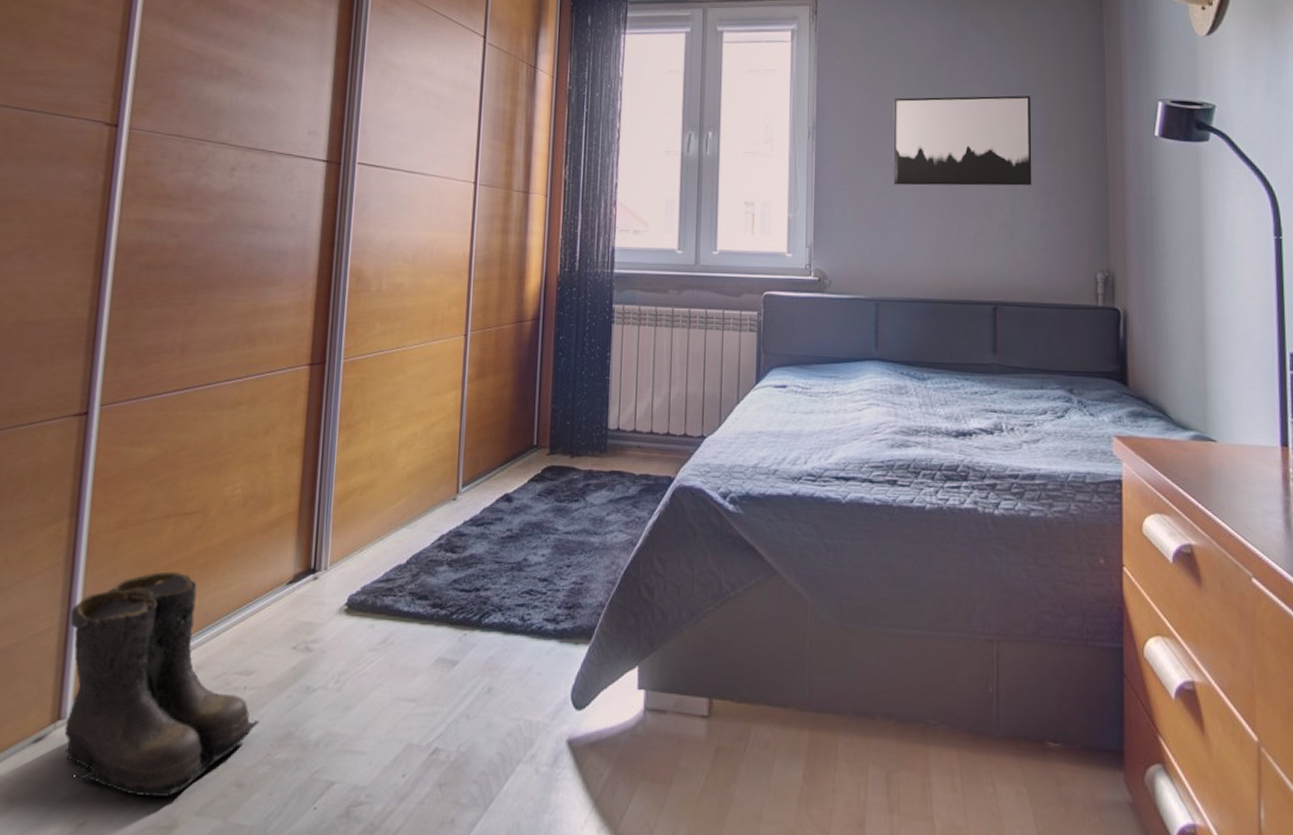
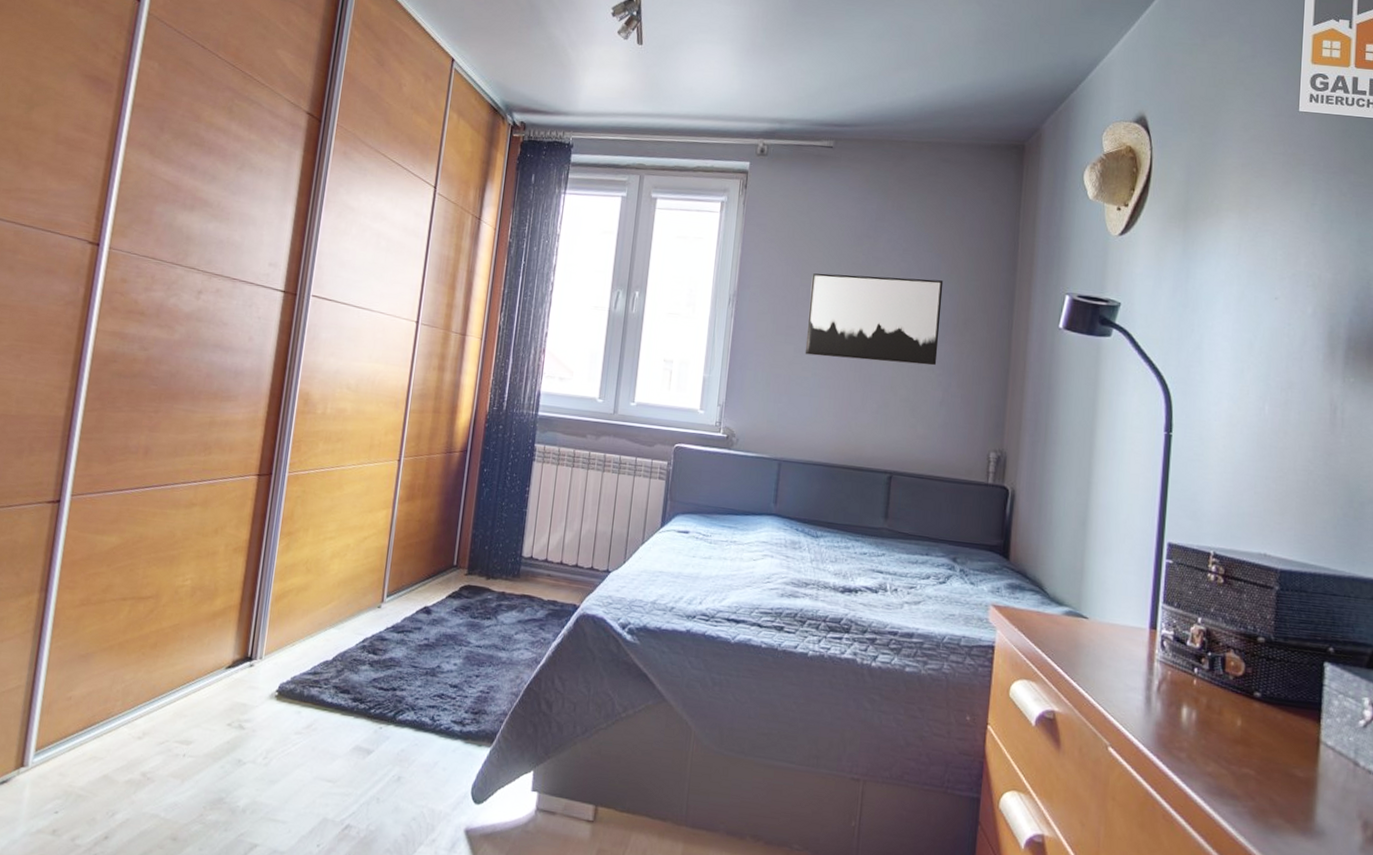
boots: present [64,571,260,797] -> none [26,647,196,843]

